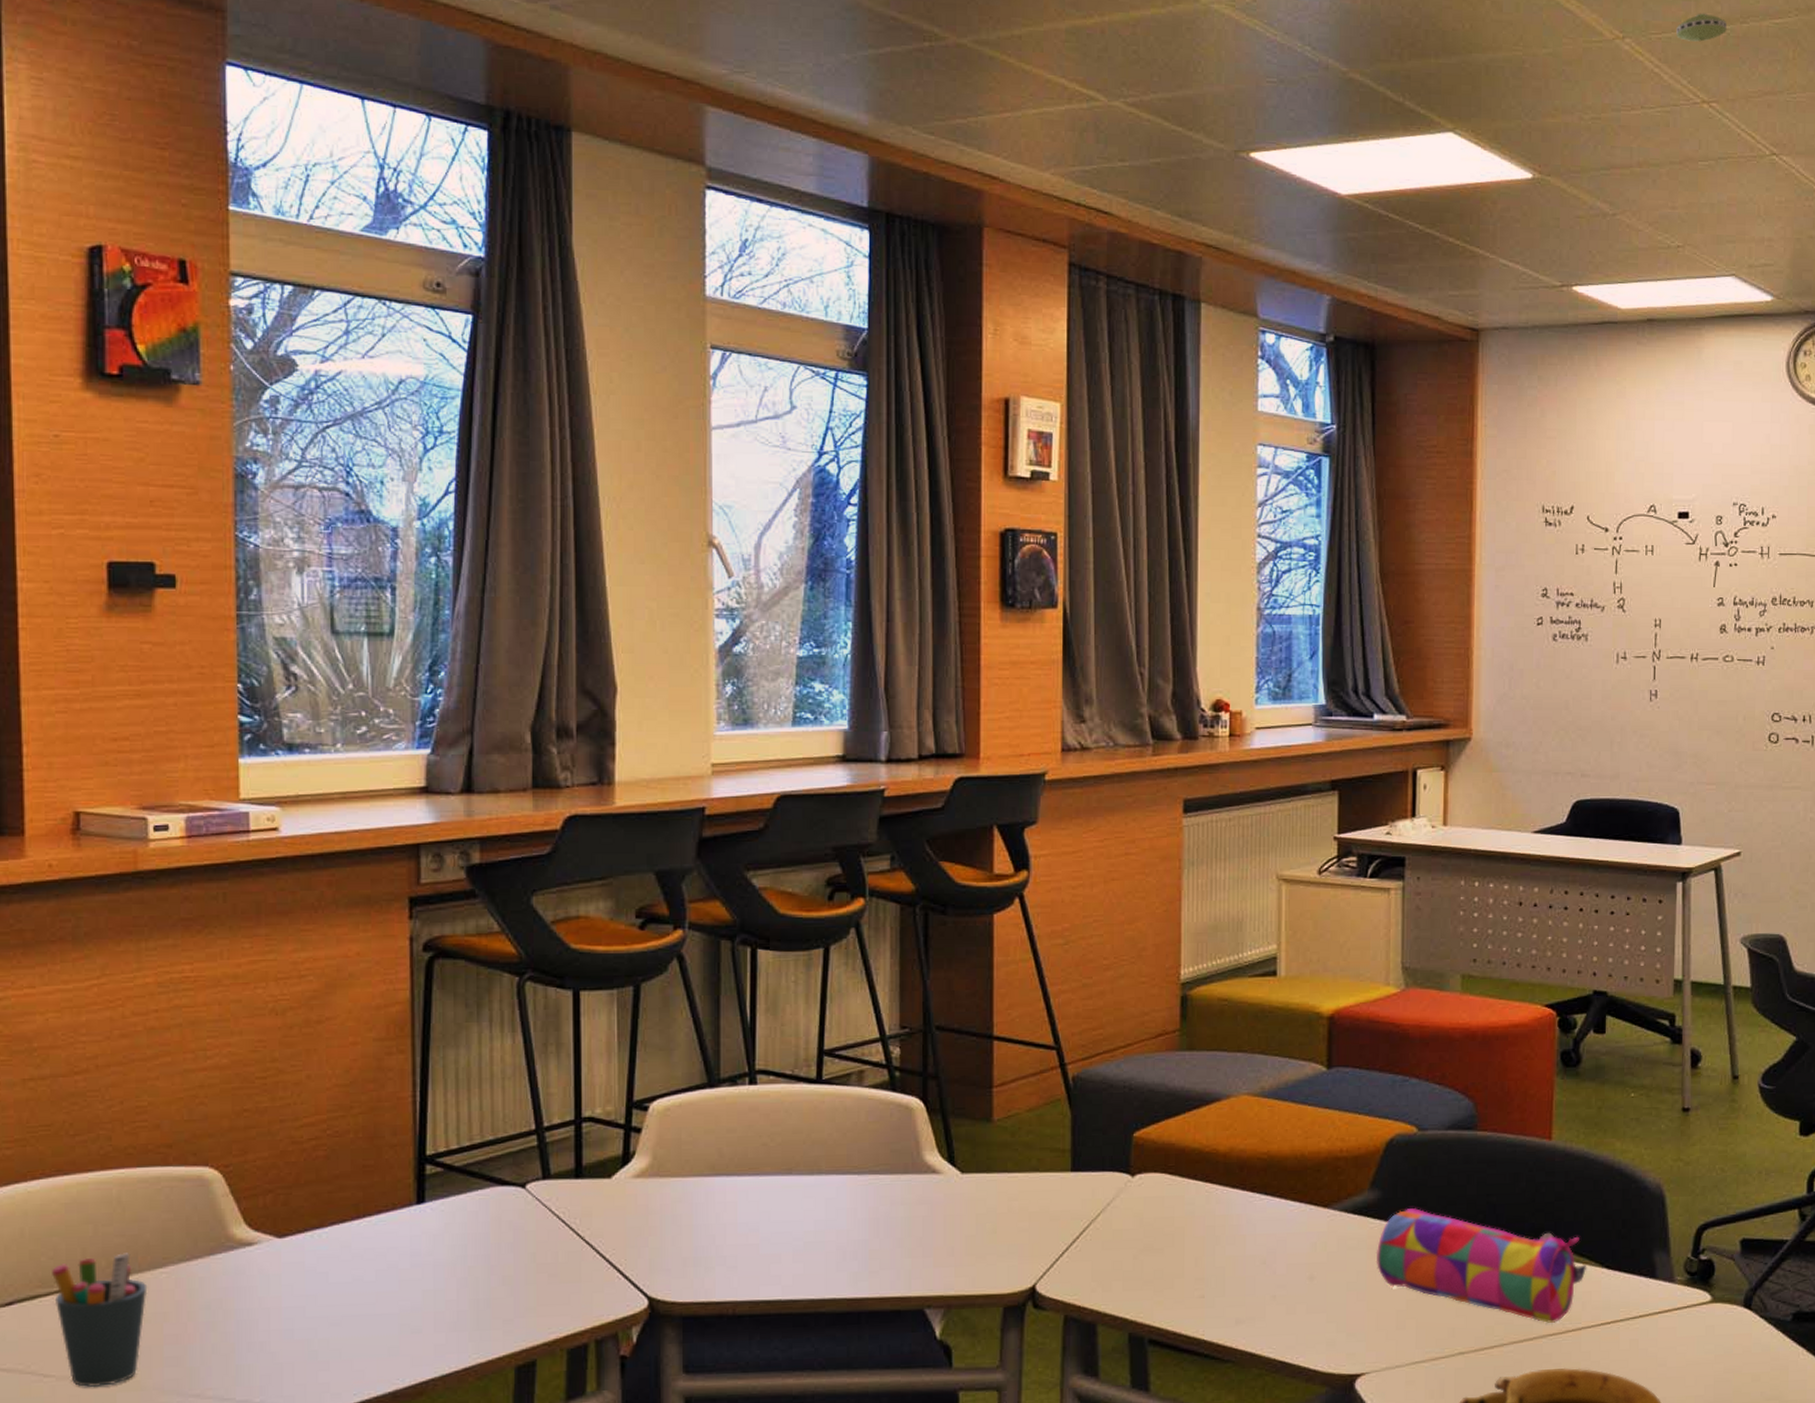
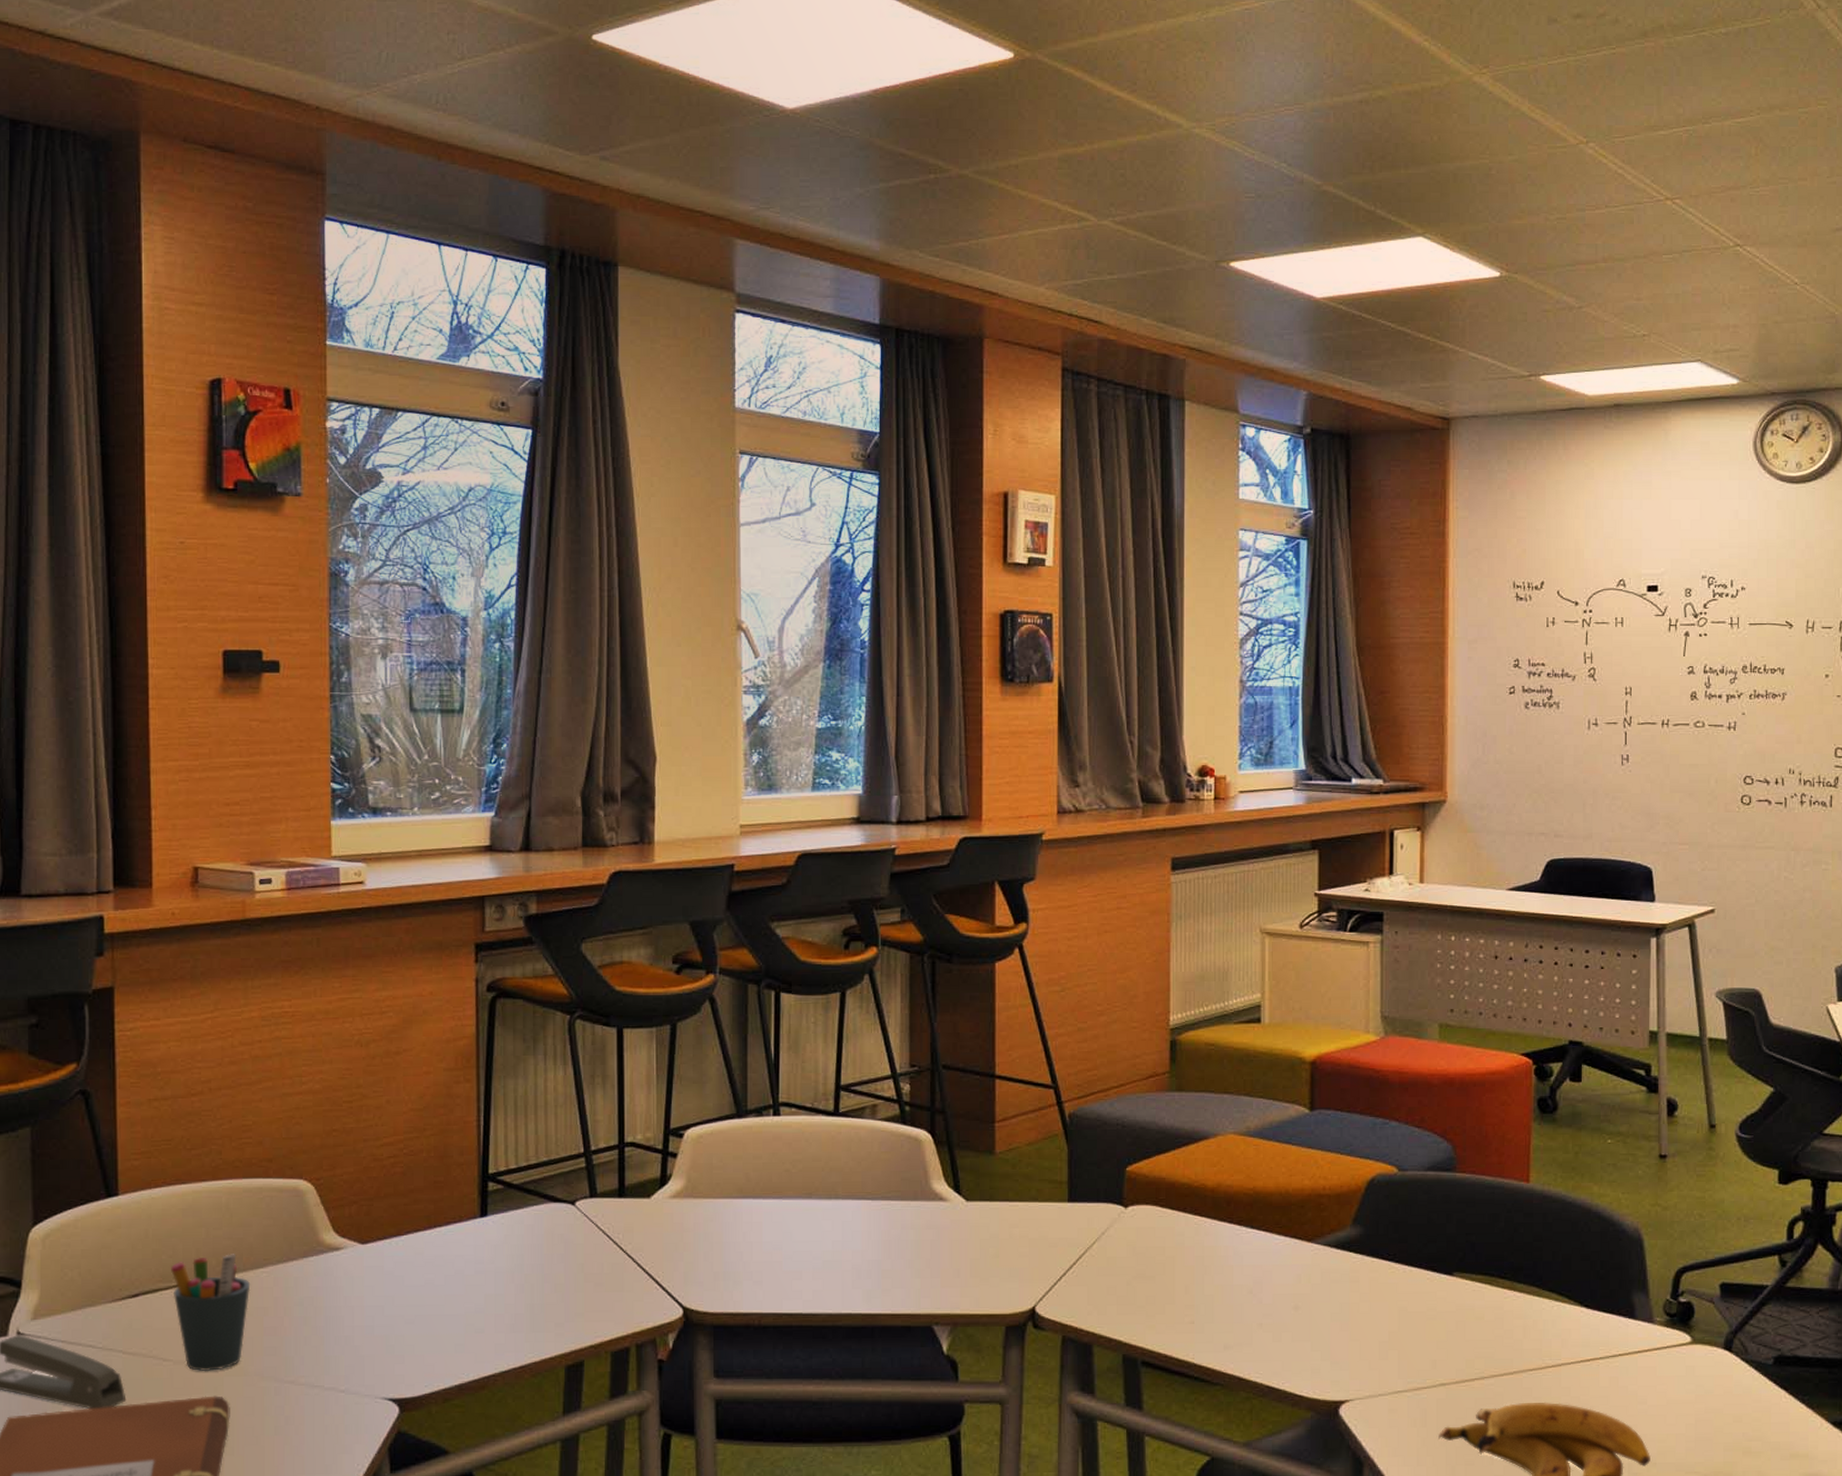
pencil case: present [1375,1208,1587,1323] -> none [1358,1245,1566,1358]
smoke detector: present [1676,13,1727,42] -> none [1639,116,1689,143]

